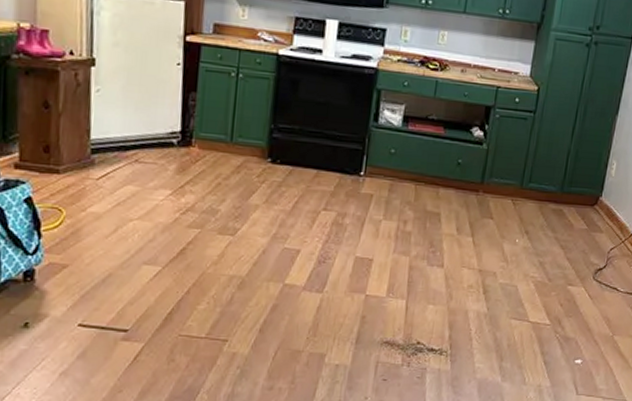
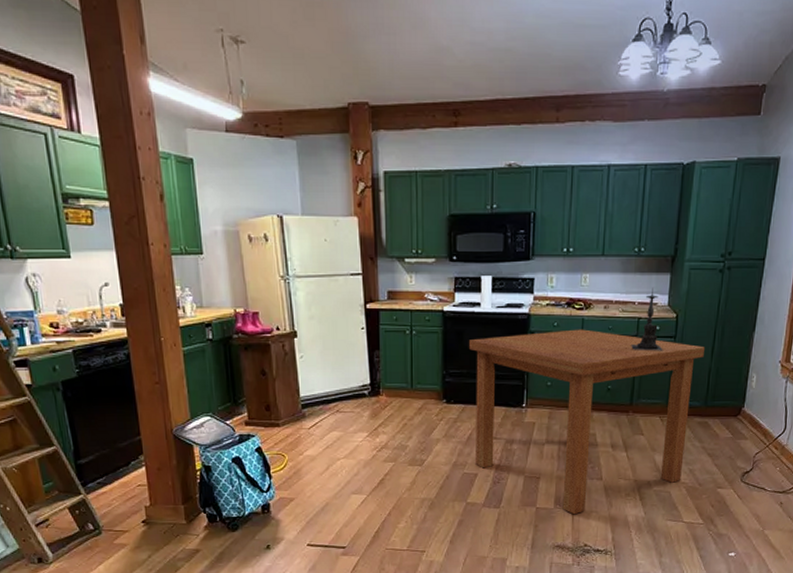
dining table: none [299,90,565,306] -> present [469,329,704,515]
candle holder: none [487,55,521,126] -> present [631,288,663,351]

